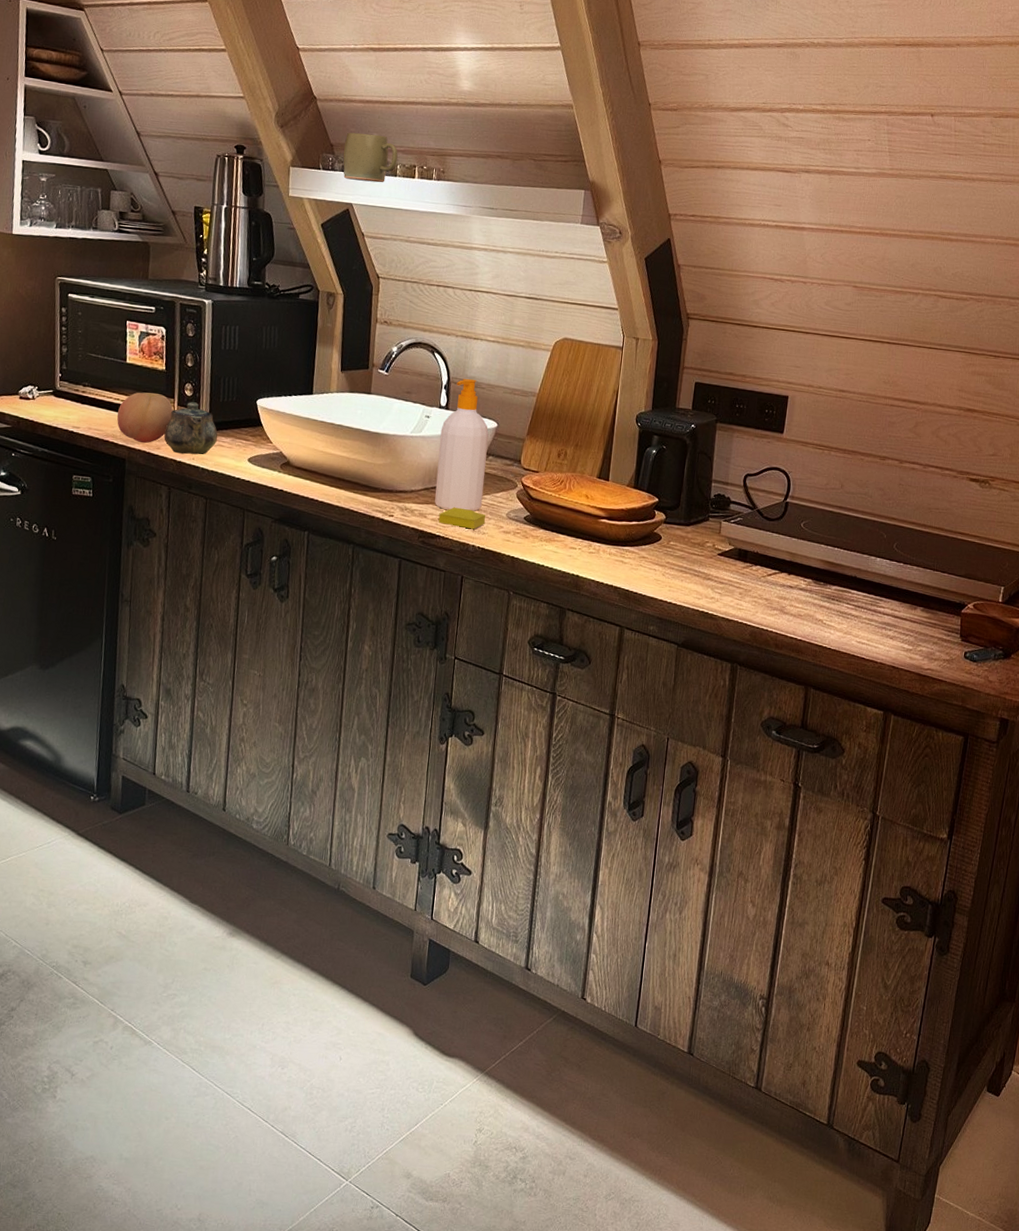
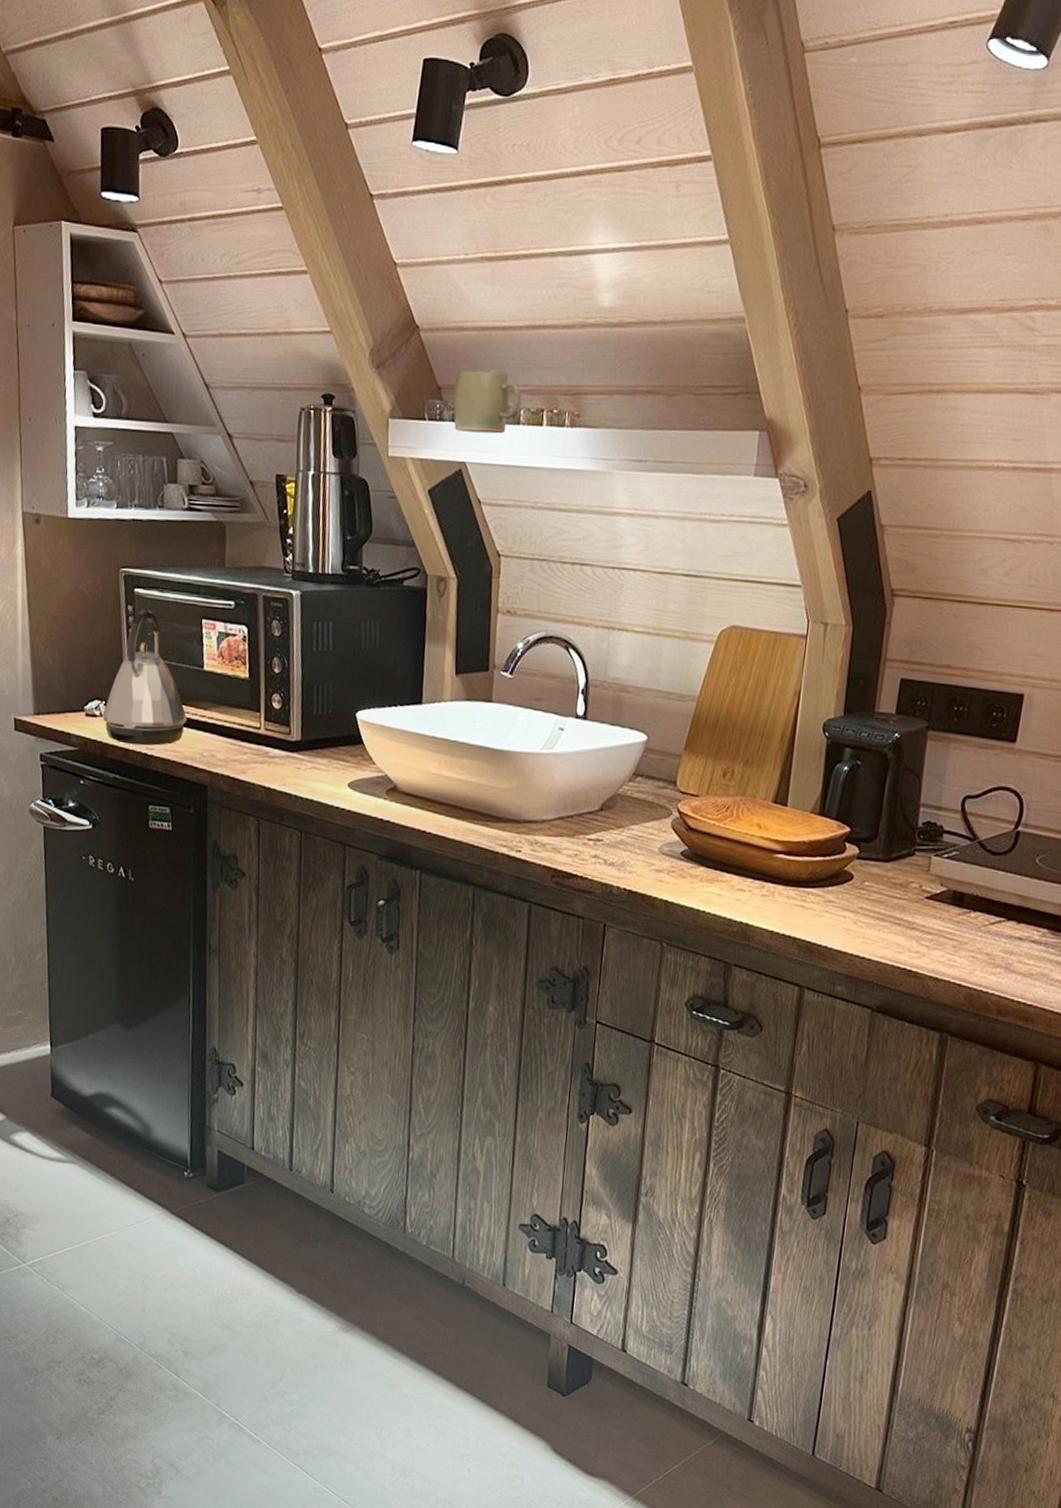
kettle: none [35,311,110,425] -> present [102,609,187,746]
fruit: present [117,392,174,444] -> none [195,705,260,767]
teapot: present [164,402,218,455] -> none [250,716,313,780]
soap bottle: present [435,378,489,511] -> none [571,680,637,845]
sponge: present [438,507,496,530] -> none [575,840,646,868]

